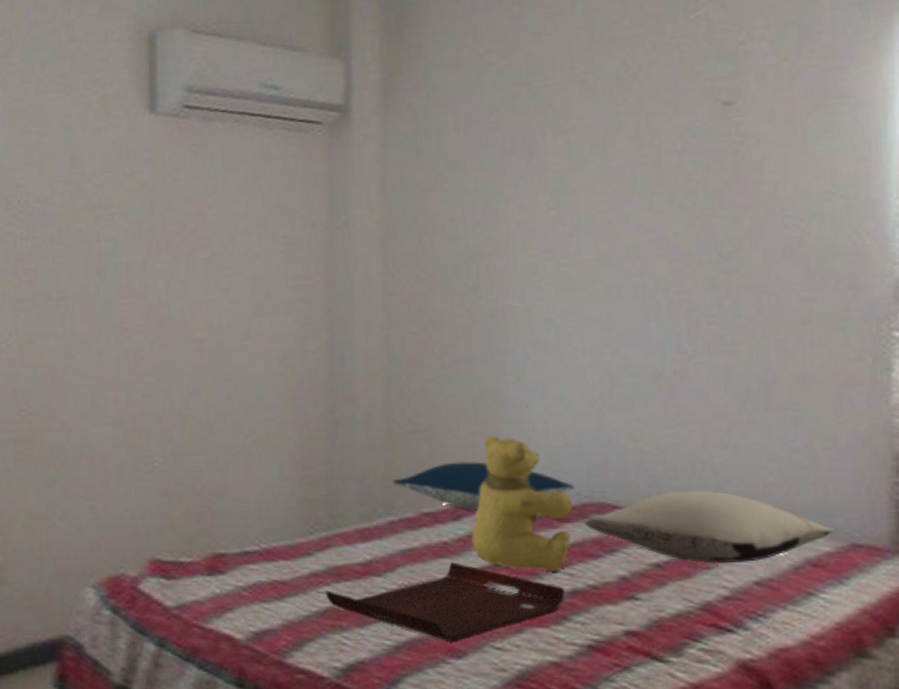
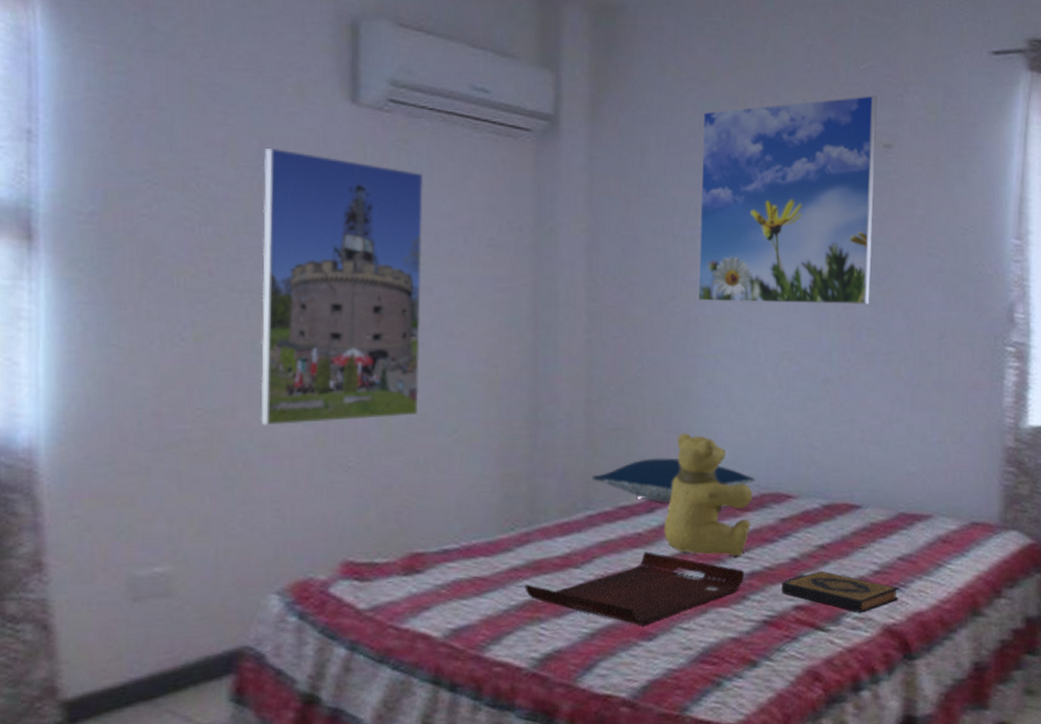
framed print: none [74,161,219,426] -> present [260,147,424,426]
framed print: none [503,46,713,292] -> present [697,95,877,305]
pillow: present [584,490,835,564] -> none [762,480,959,544]
hardback book: none [609,592,757,643] -> present [782,570,899,612]

